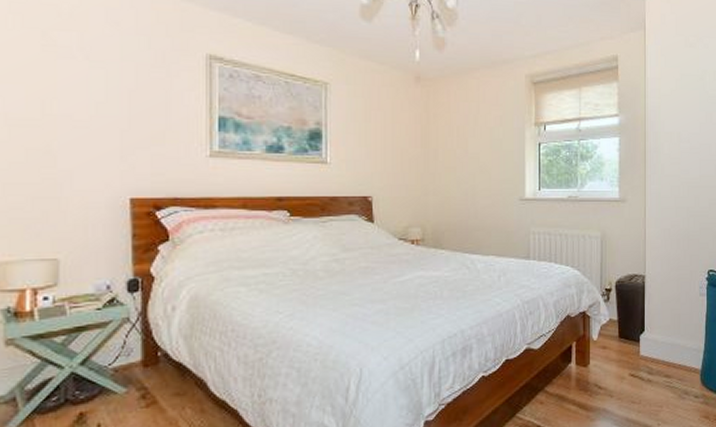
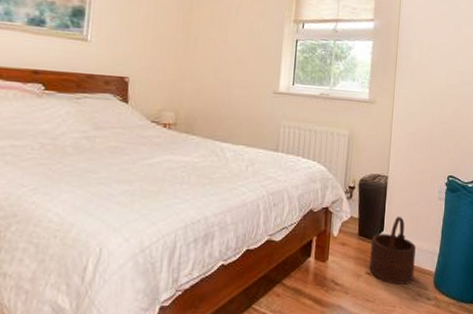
wooden bucket: none [632,315,679,385] -> present [369,216,416,285]

